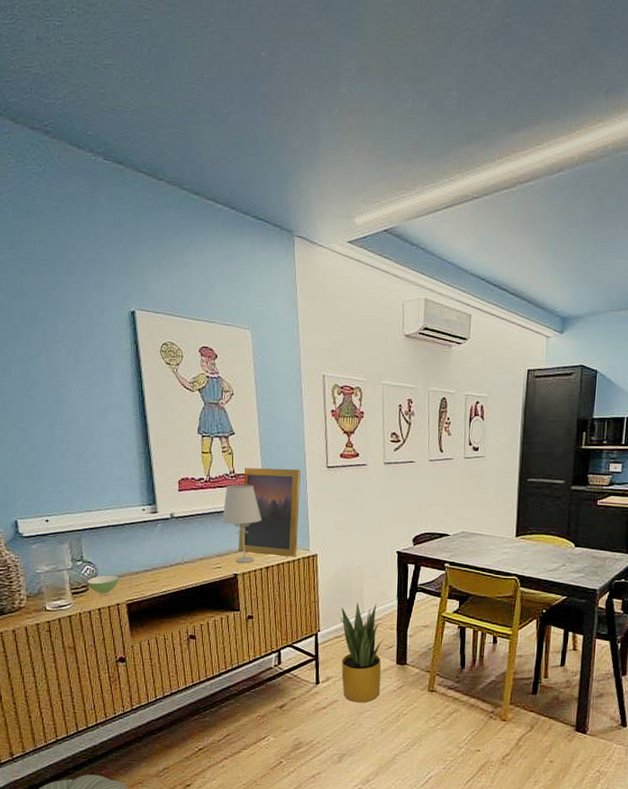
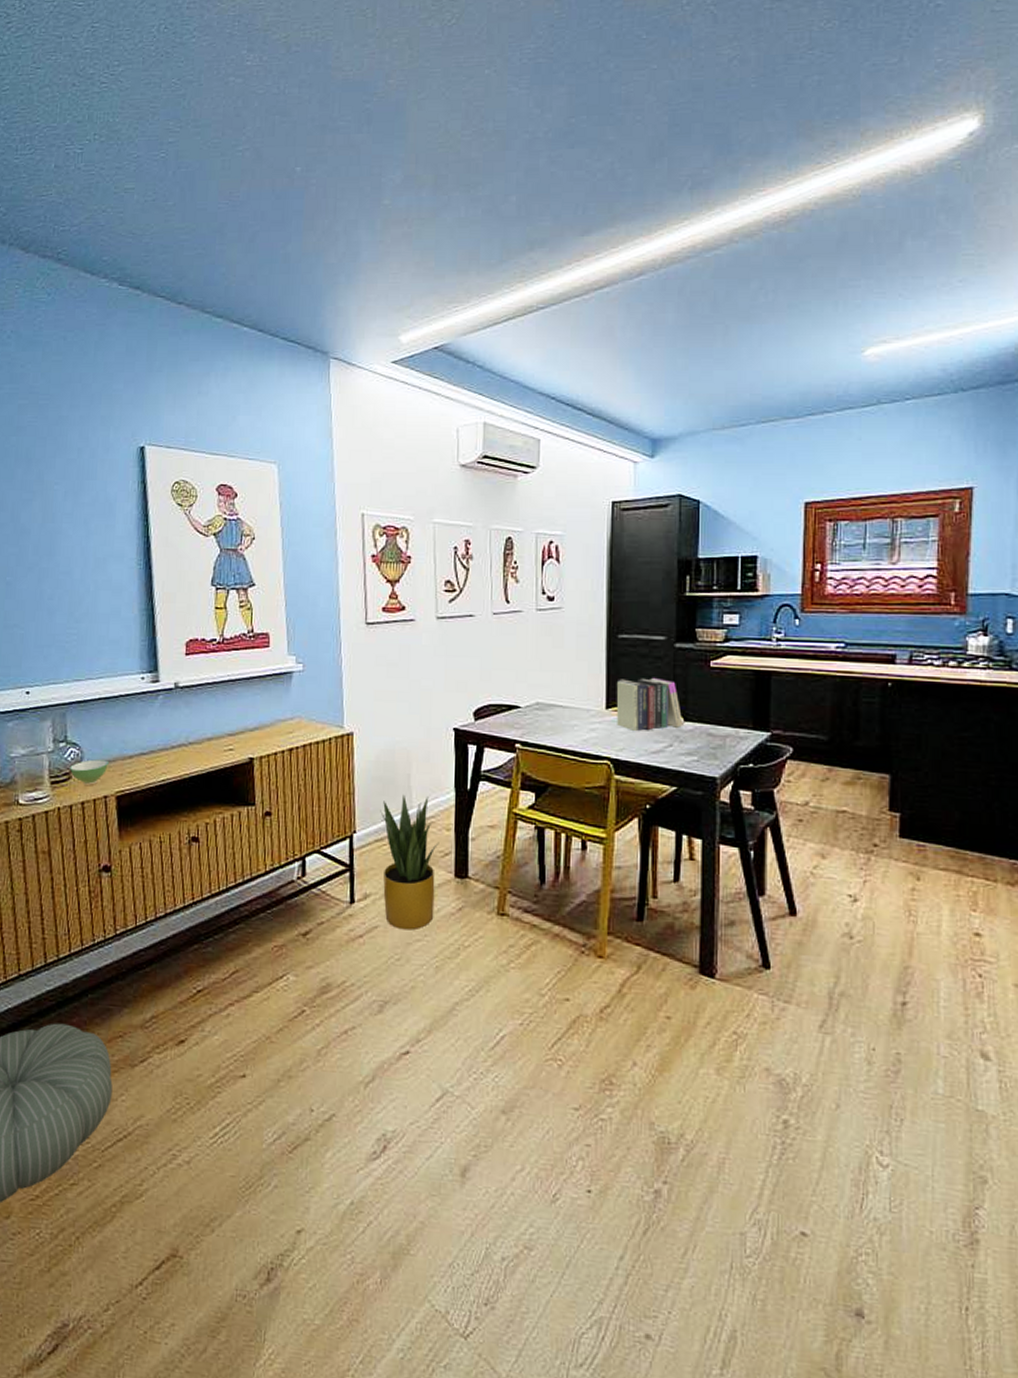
table lamp: present [222,484,262,563] -> none [236,646,286,744]
picture frame: present [239,468,301,558] -> none [256,625,334,738]
books: none [524,512,574,554] -> present [616,677,683,731]

